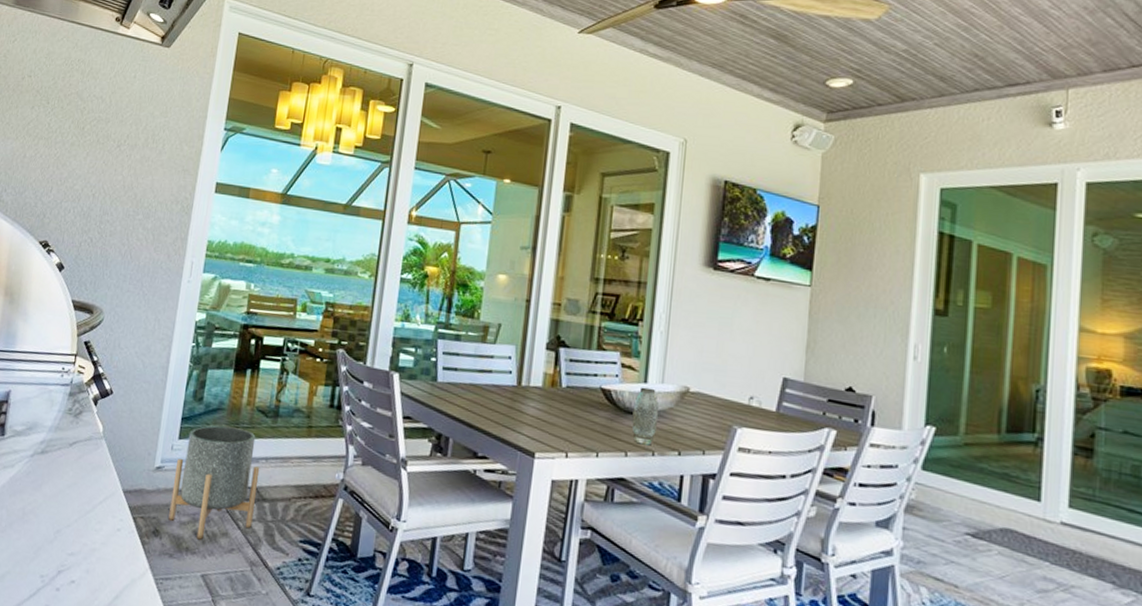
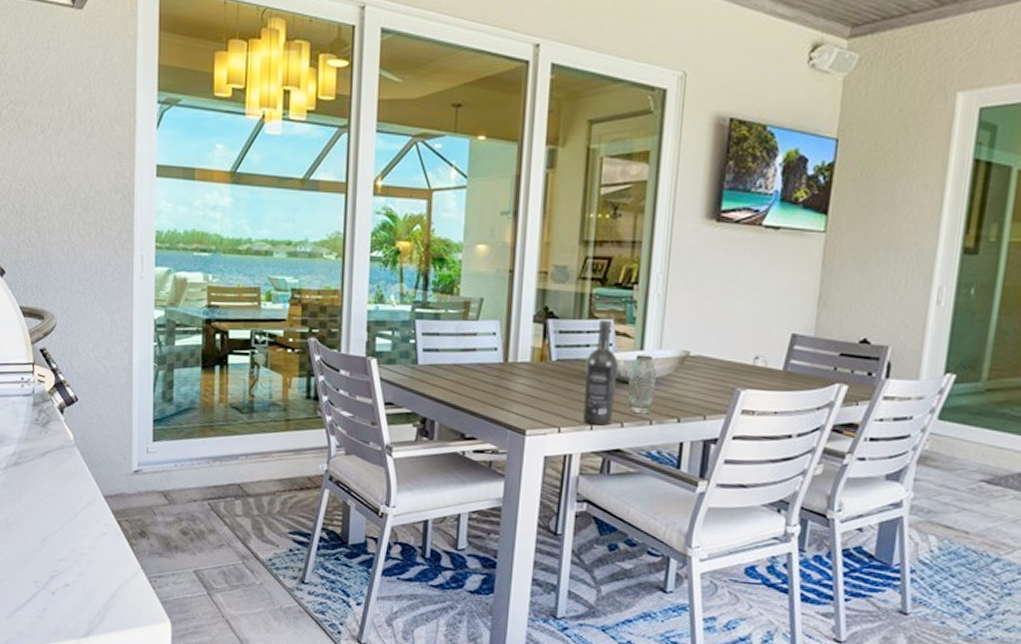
planter: present [168,425,260,540] -> none [153,425,241,538]
wine bottle: none [590,351,624,454] -> present [583,319,618,426]

